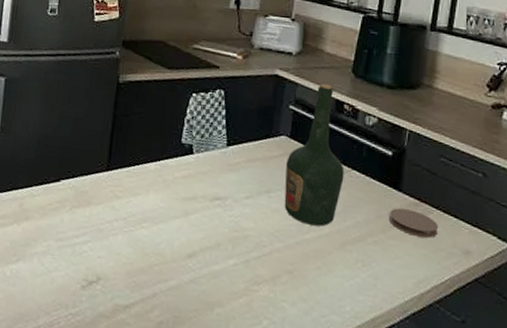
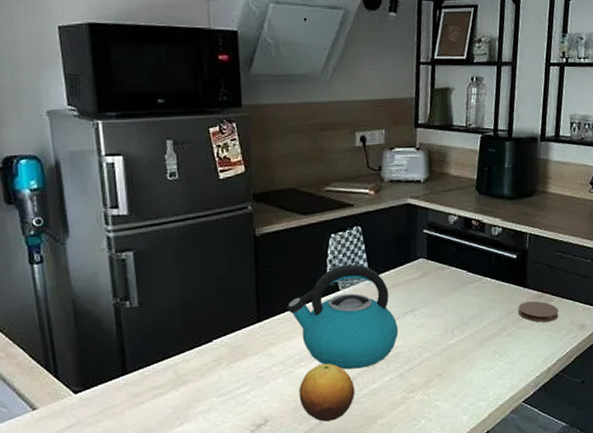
fruit: none [135,229,195,296] -> present [299,363,355,422]
kettle: none [138,127,250,245] -> present [287,264,399,370]
bottle: present [284,83,345,226] -> none [426,204,478,332]

